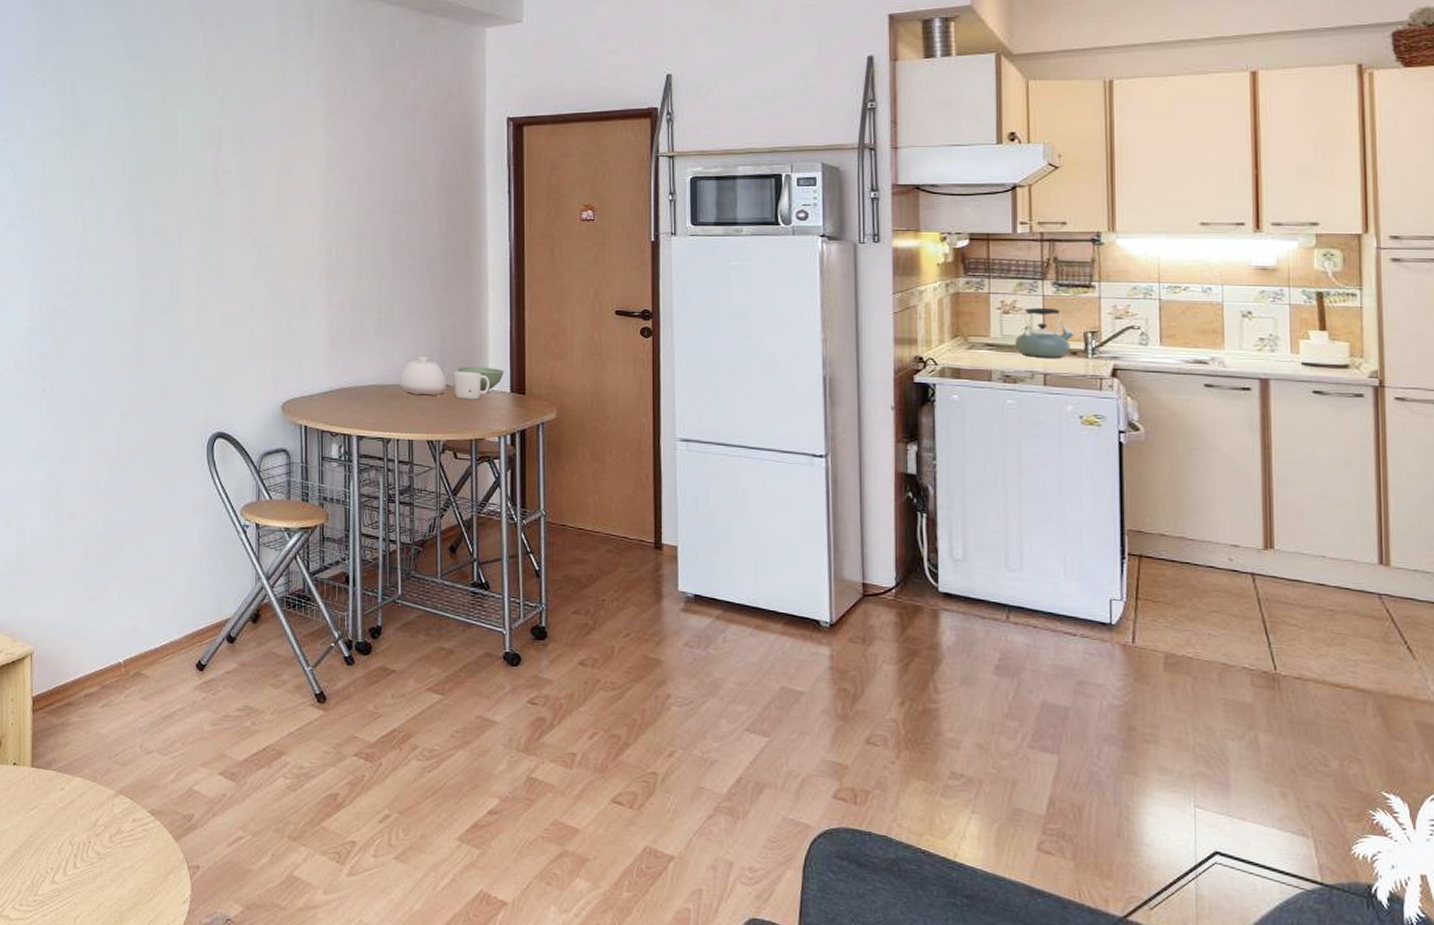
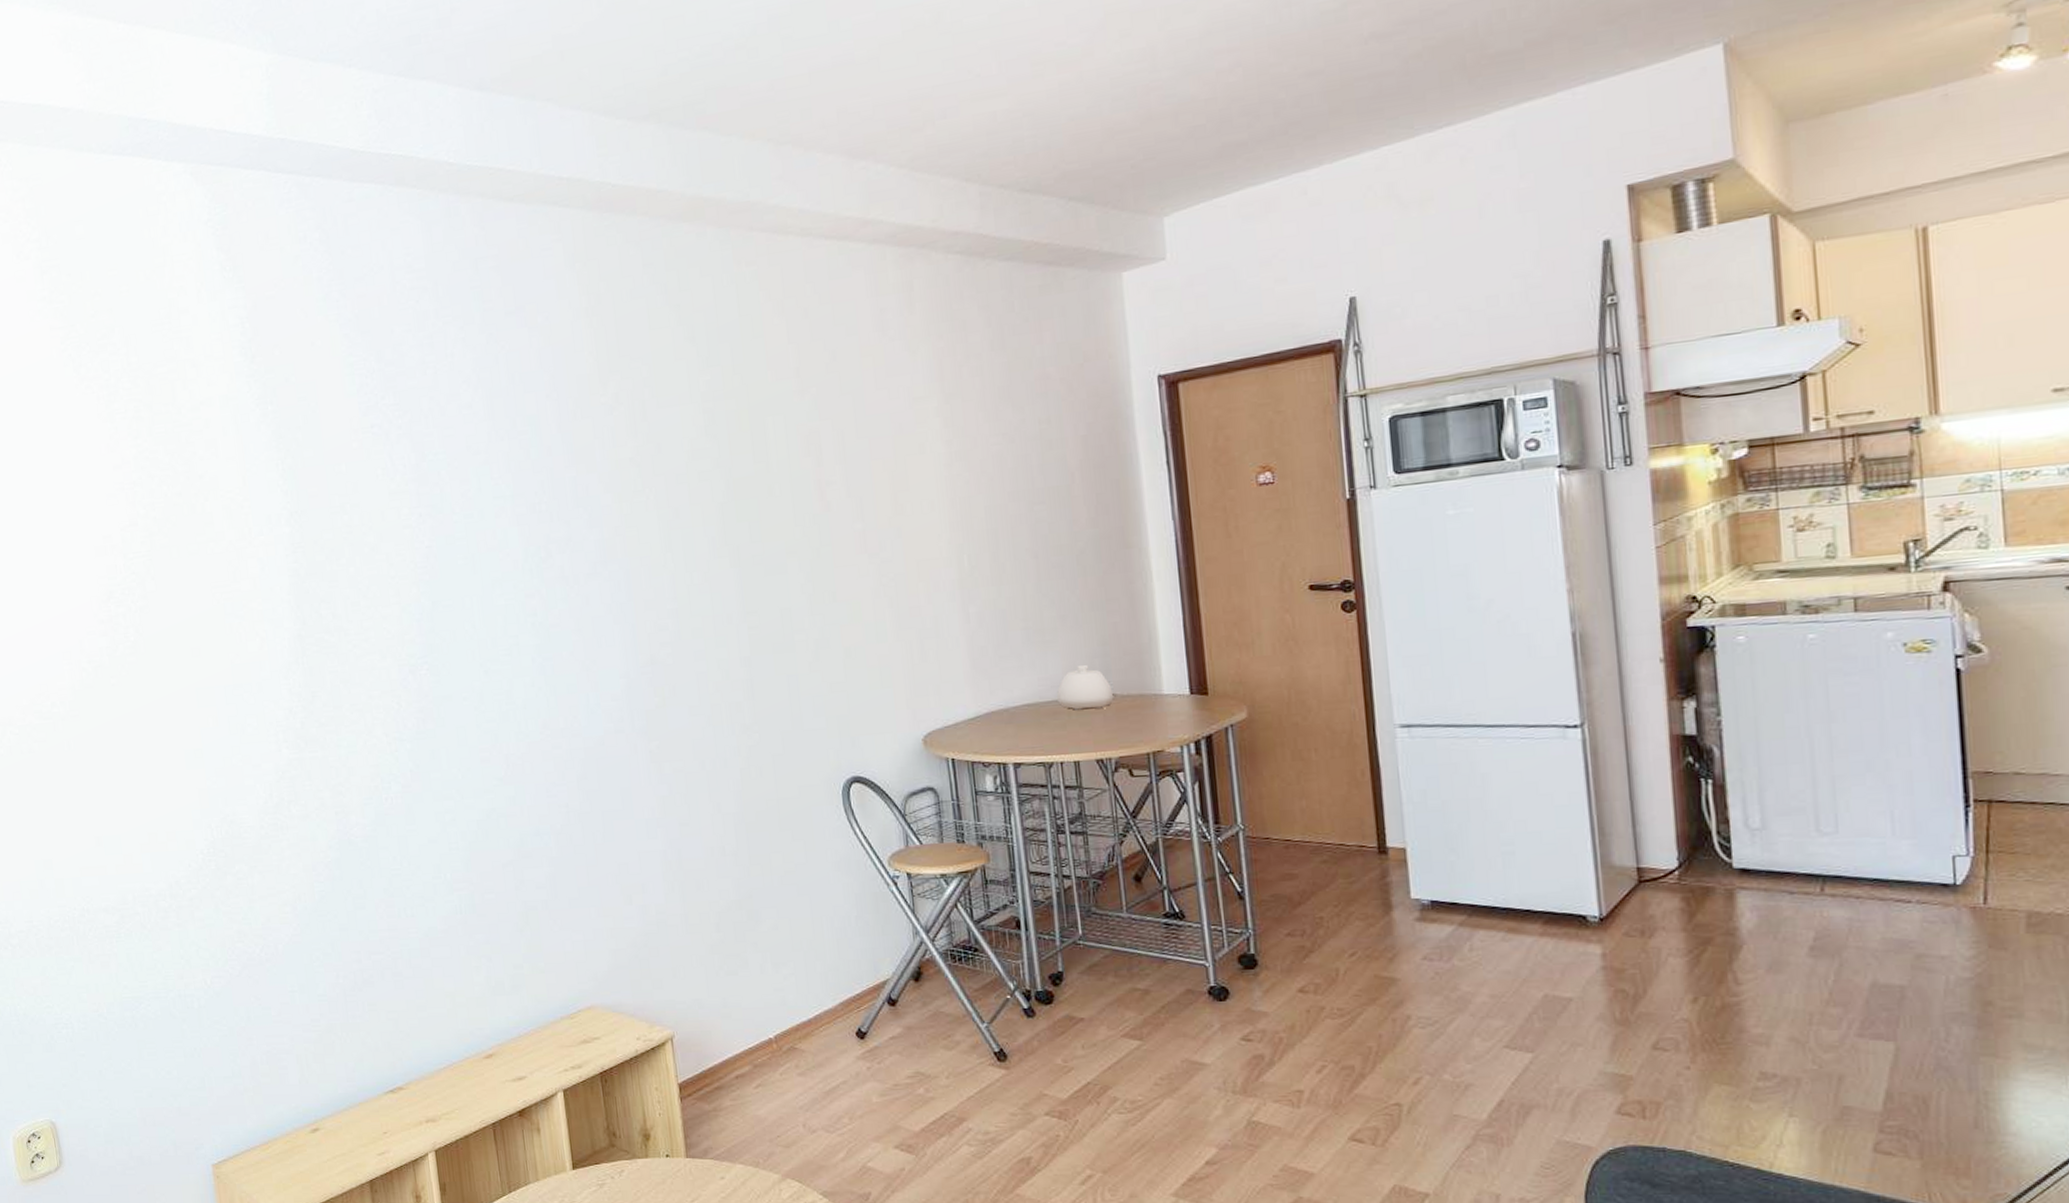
mug: present [454,371,490,401] -> none [1120,675,1165,709]
bowl: present [458,366,504,392] -> none [1125,668,1181,698]
kettle: present [1015,308,1076,358] -> none [1814,518,1894,580]

